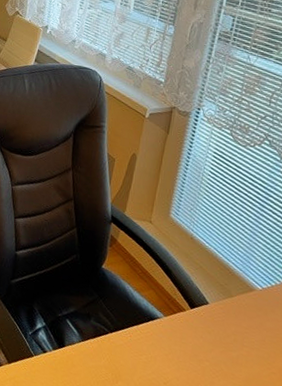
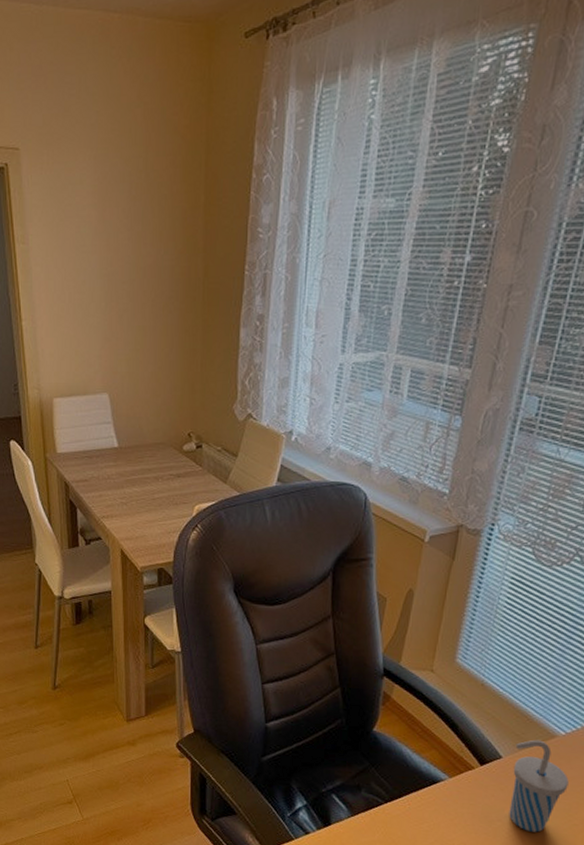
cup: none [215,291,266,376] -> present [509,739,569,832]

